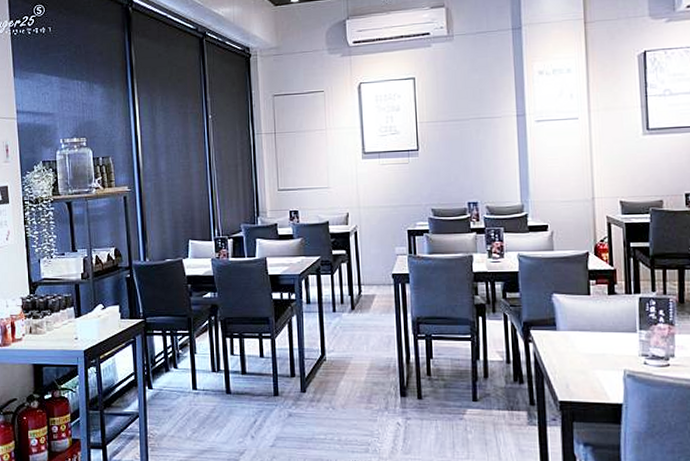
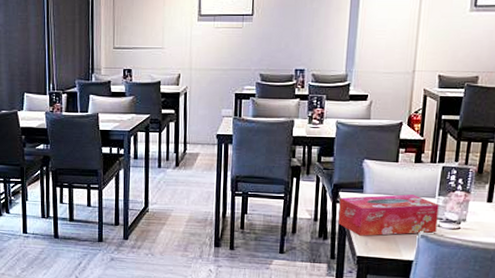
tissue box: none [532,330,644,378] -> present [338,194,439,236]

